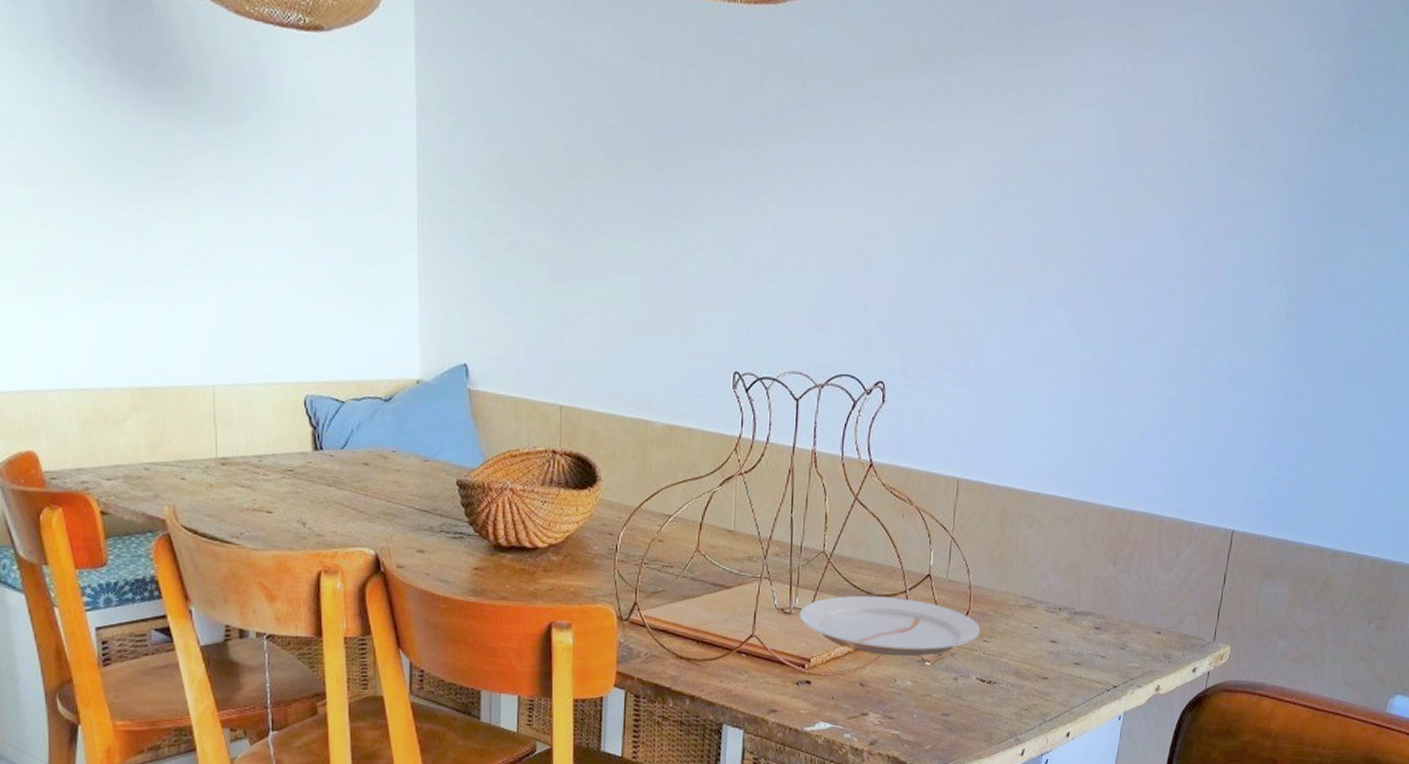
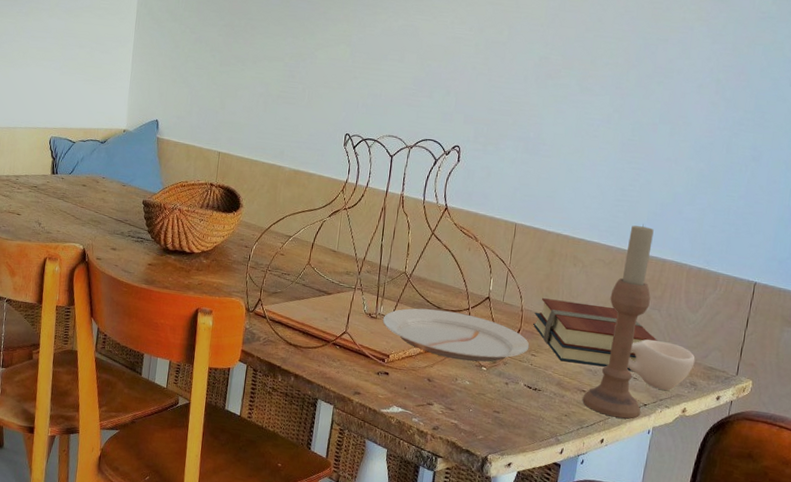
books: none [983,570,1128,648] -> present [532,298,658,370]
candlestick: none [1044,469,1120,705] -> present [582,224,654,419]
cup: none [1093,609,1169,667] -> present [627,339,696,390]

